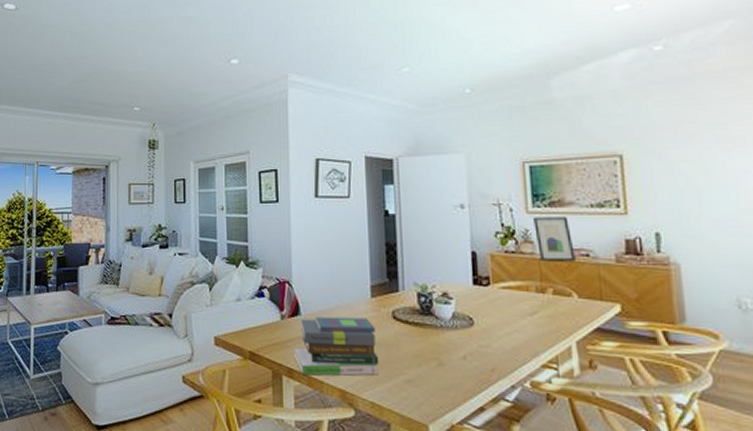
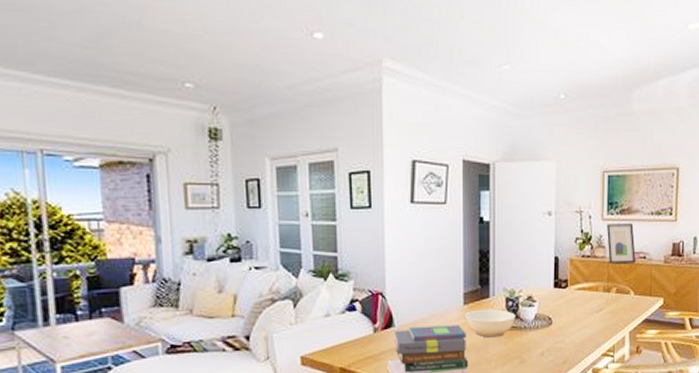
bowl: none [372,303,430,335] -> present [465,308,516,338]

